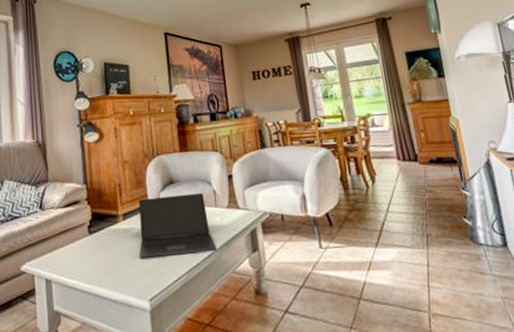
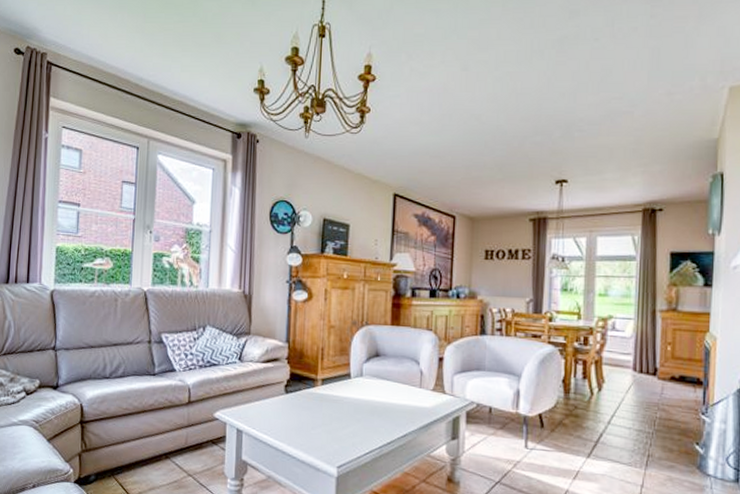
laptop: present [138,192,217,258] -> none [333,367,414,432]

